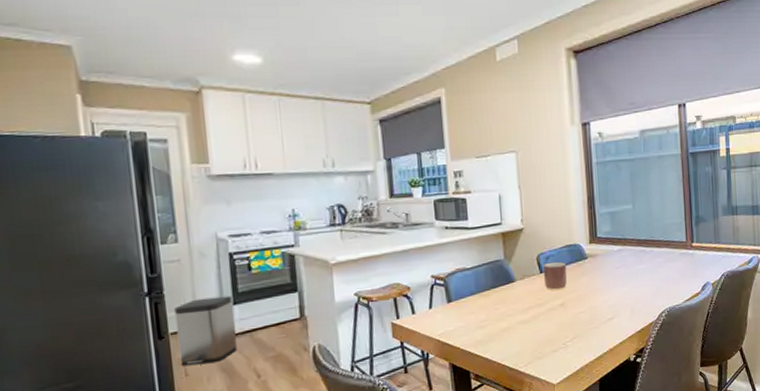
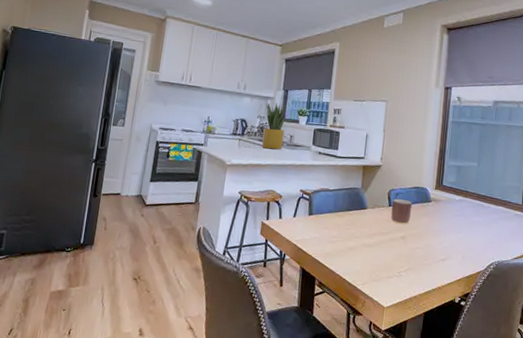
pedal bin: present [174,295,237,367] -> none [103,171,151,224]
planter: none [364,175,399,236] -> present [262,102,287,150]

